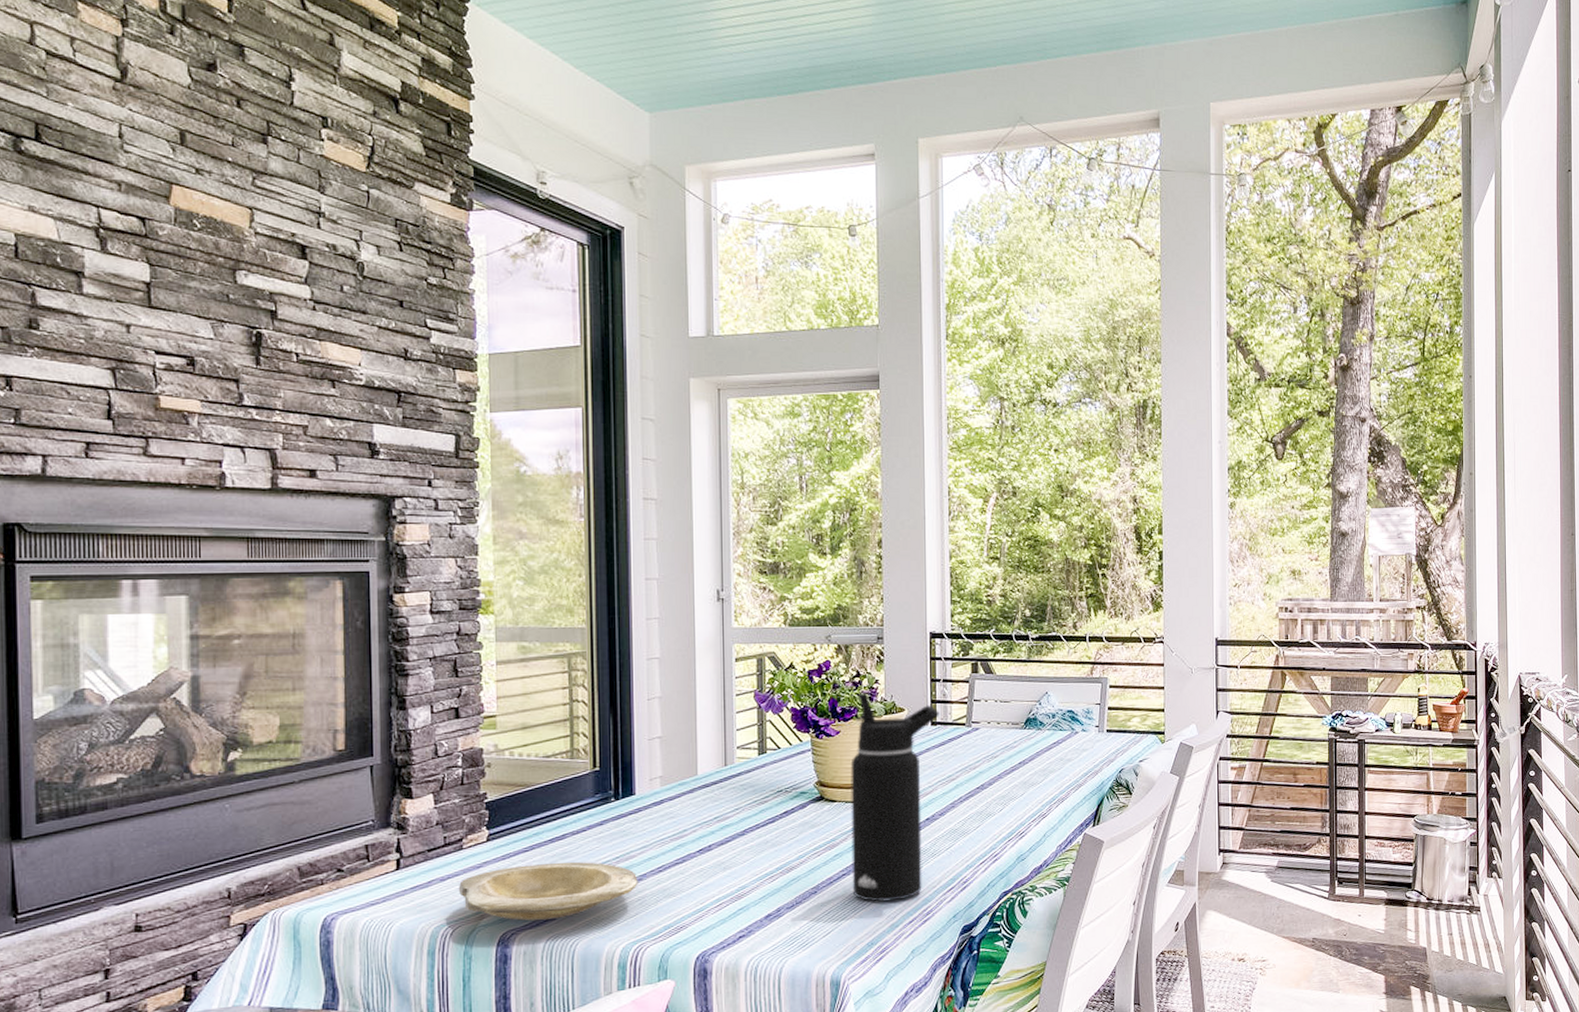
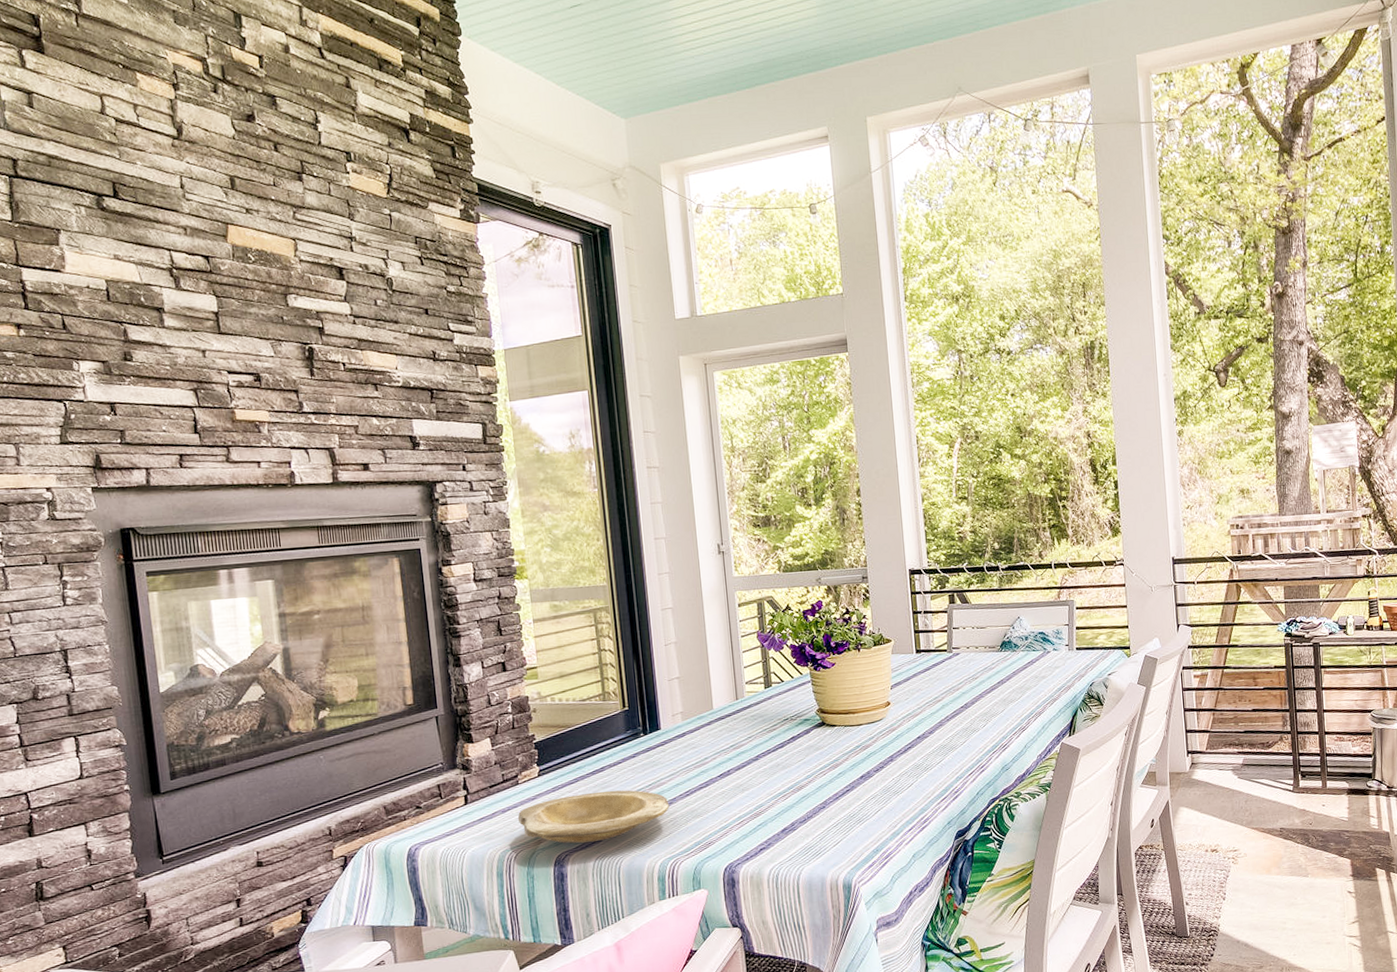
water bottle: present [850,693,939,902] -> none [846,627,923,813]

